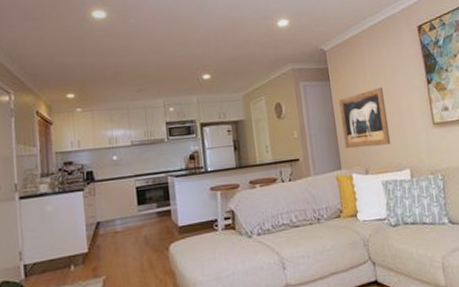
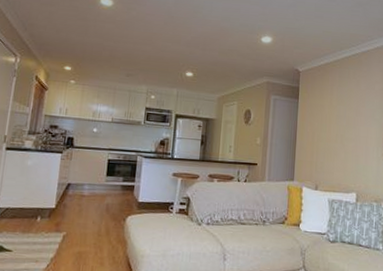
wall art: present [339,86,391,149] -> none [301,113,346,167]

